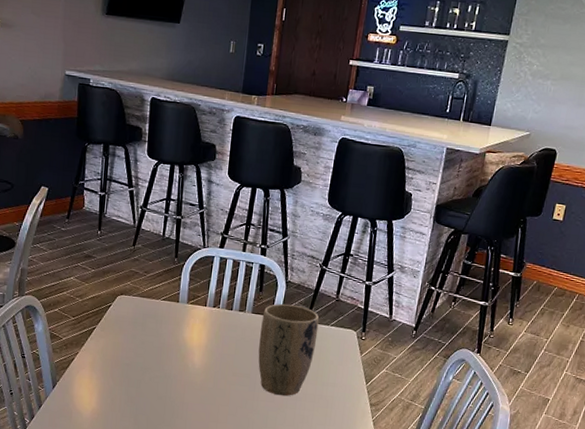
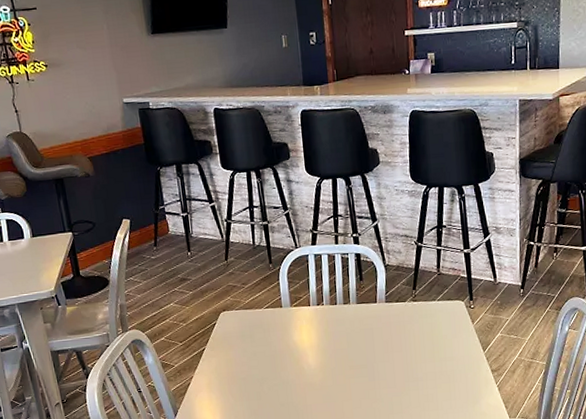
plant pot: present [258,303,320,396] -> none [367,287,426,380]

